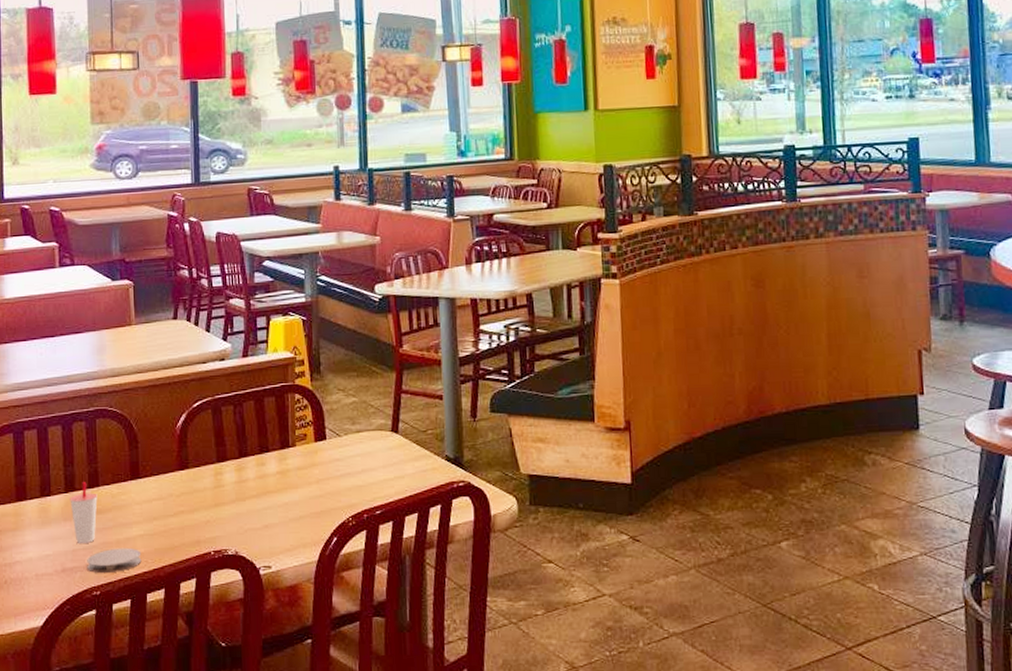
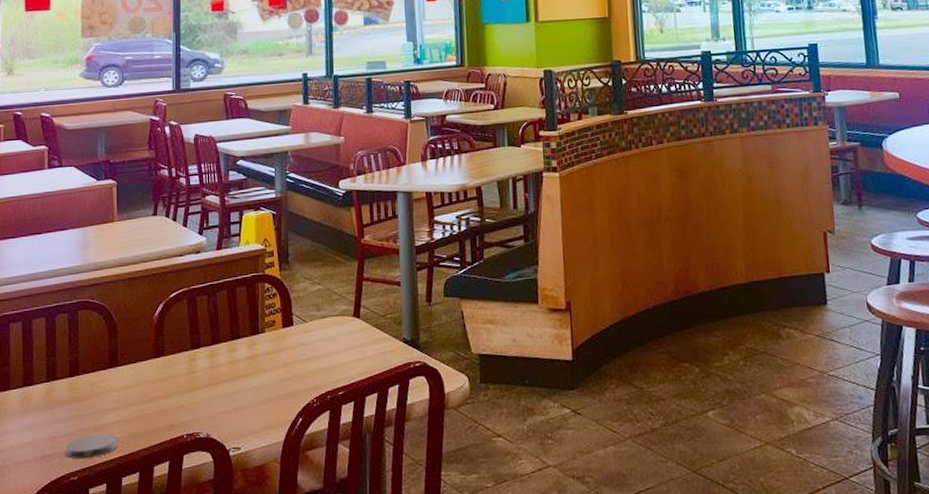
cup: present [70,481,98,543] -> none [51,370,77,430]

